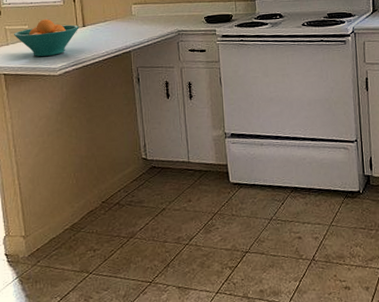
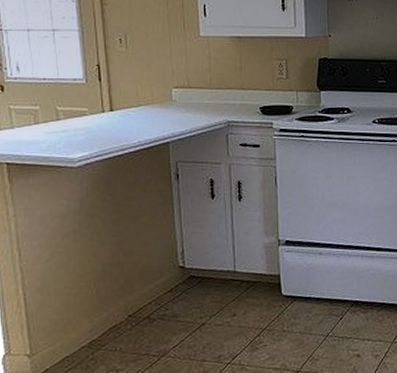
fruit bowl: present [14,18,79,57] -> none [21,99,106,145]

